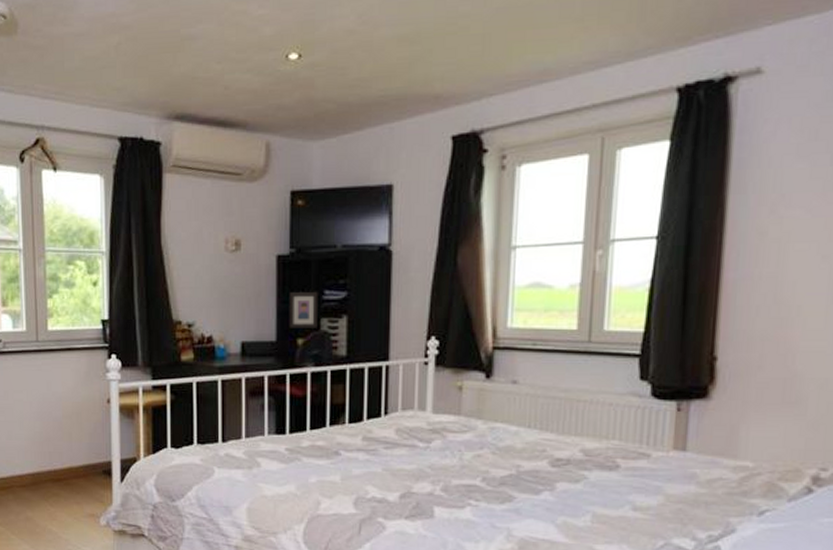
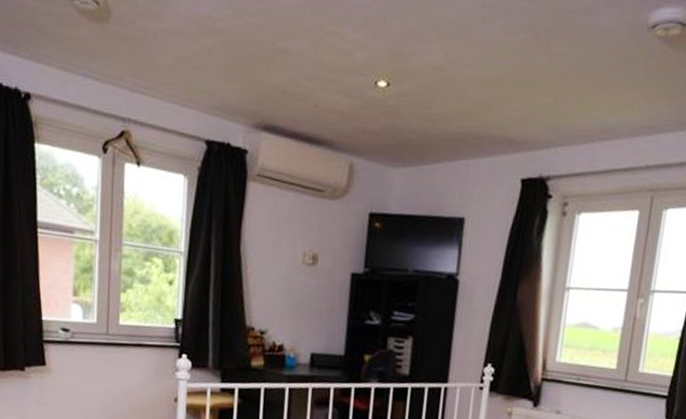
picture frame: present [289,291,318,330] -> none [357,310,388,347]

